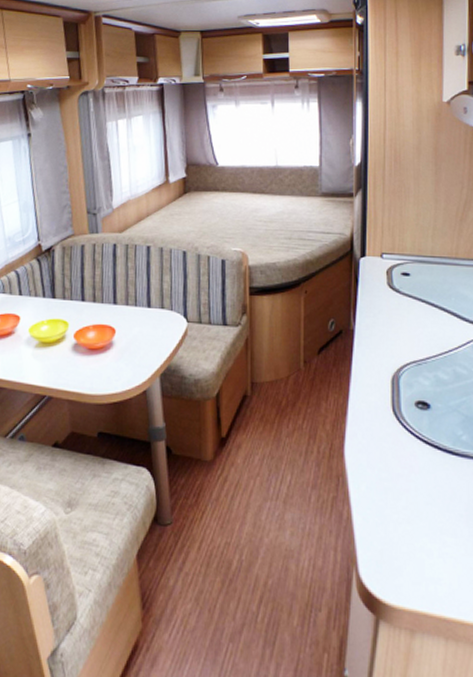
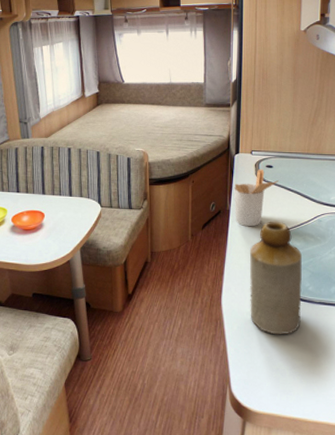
utensil holder: none [360,277,418,353] -> present [234,169,279,227]
bottle: none [382,345,453,501] -> present [250,221,302,335]

